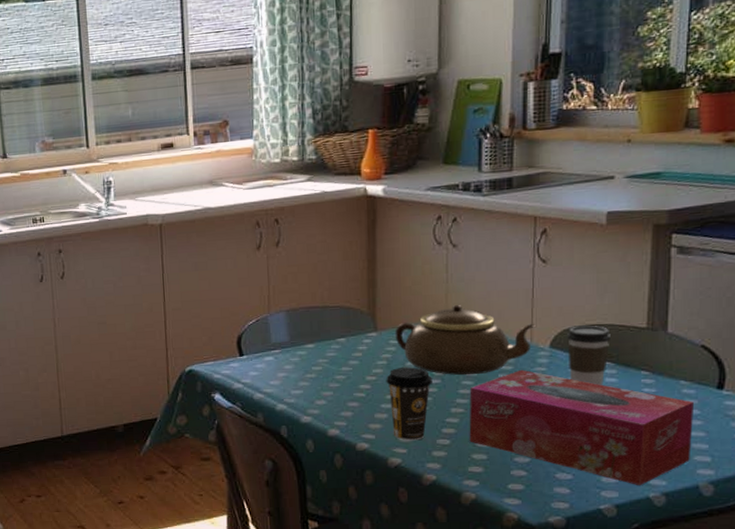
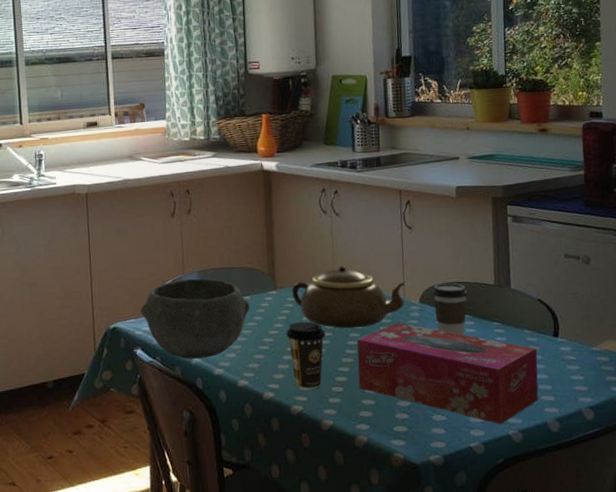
bowl: none [219,318,345,405] -> present [140,278,250,359]

